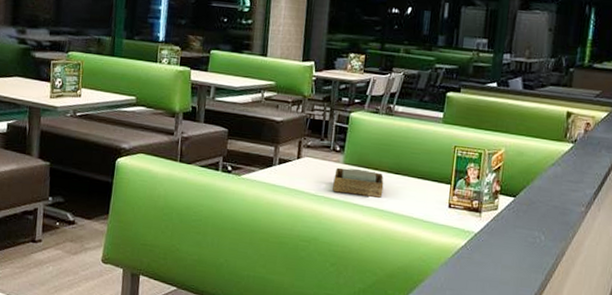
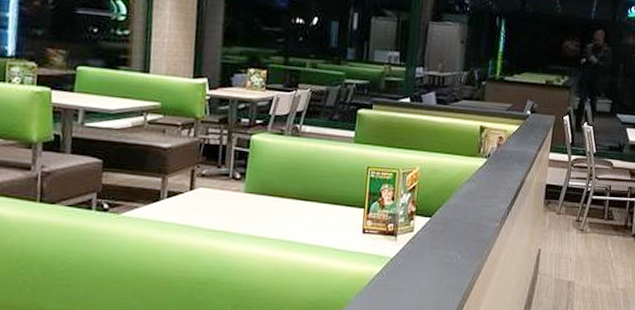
napkin holder: present [332,167,384,198] -> none [233,197,292,228]

